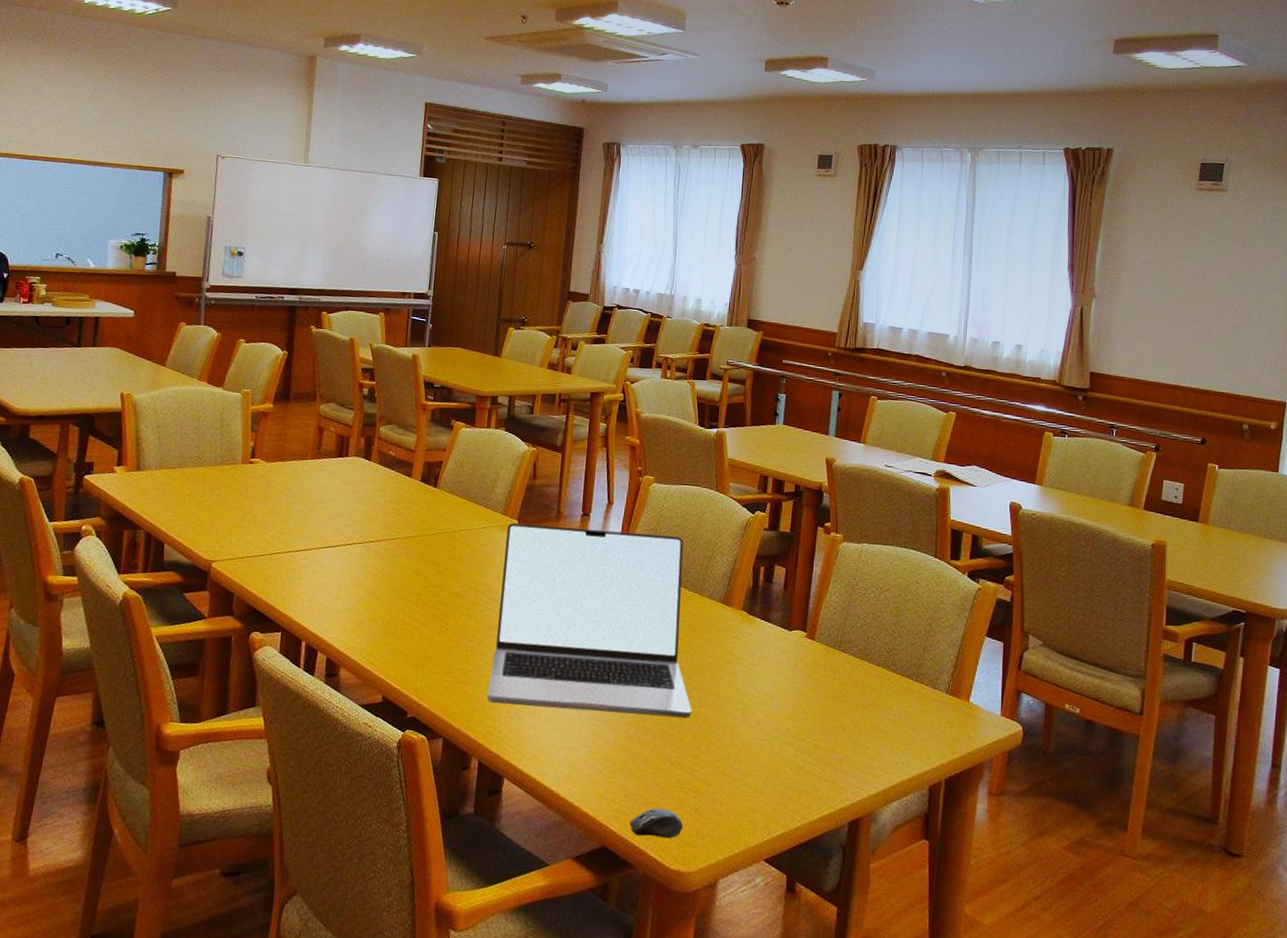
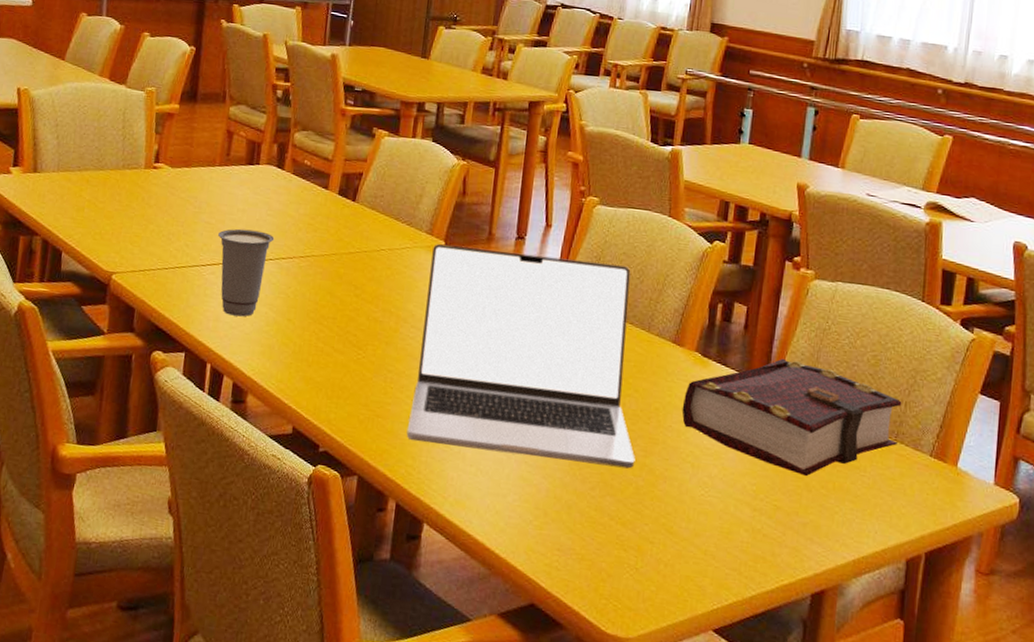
cup: none [311,516,363,597] -> present [218,228,275,317]
computer mouse: present [630,808,684,838] -> none [562,565,623,600]
book: none [731,613,921,717] -> present [682,358,902,477]

